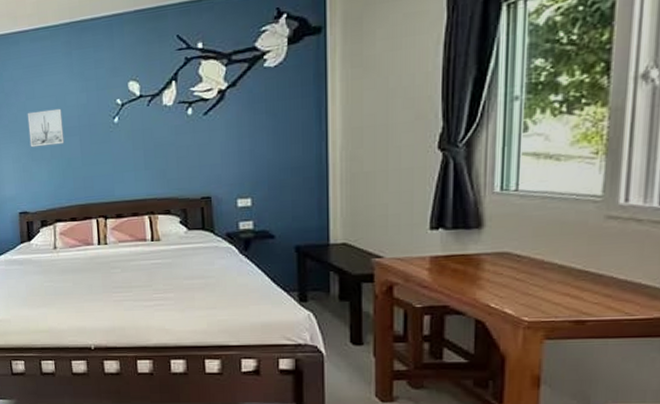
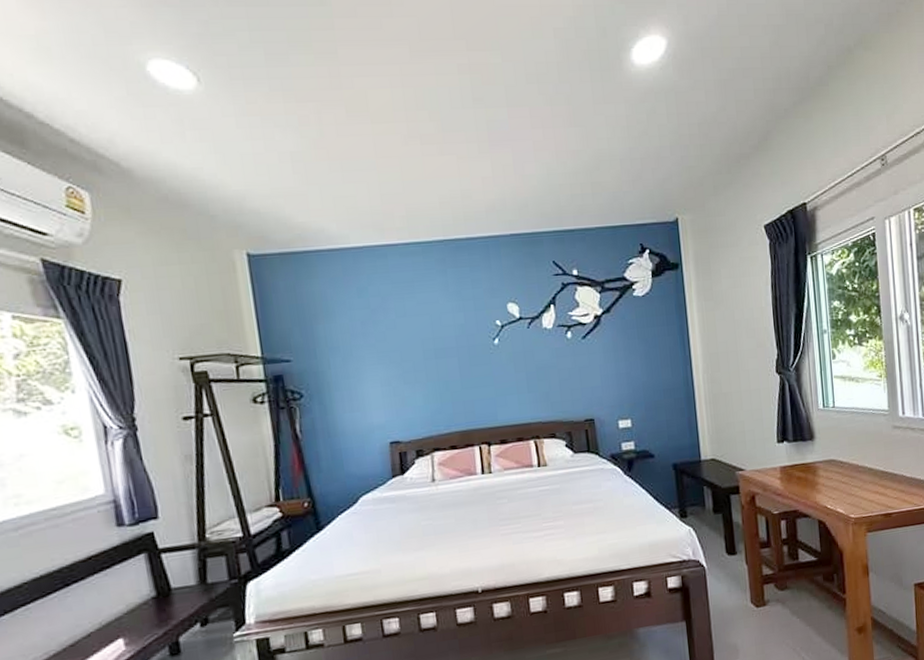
wall art: present [27,108,65,148] -> none [397,327,441,370]

